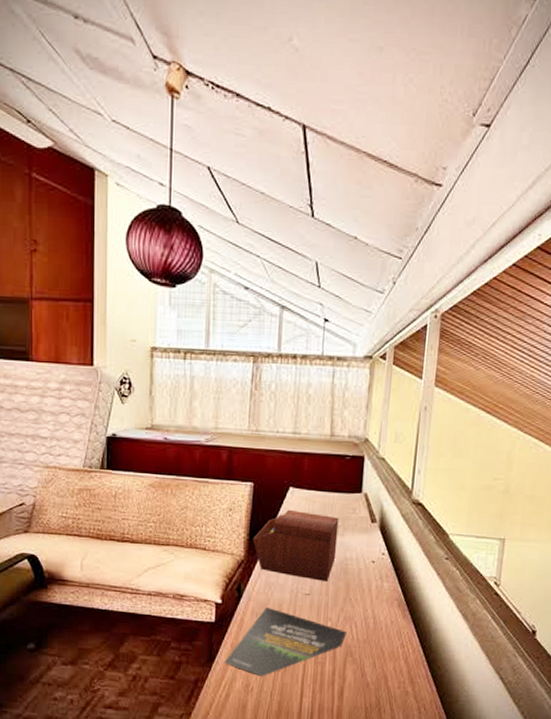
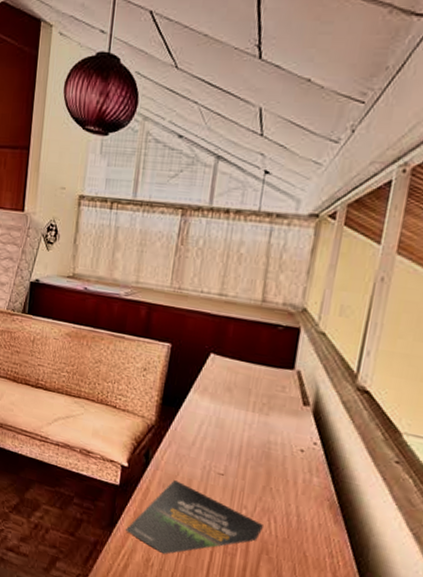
sewing box: present [253,509,339,581] -> none [166,377,265,464]

